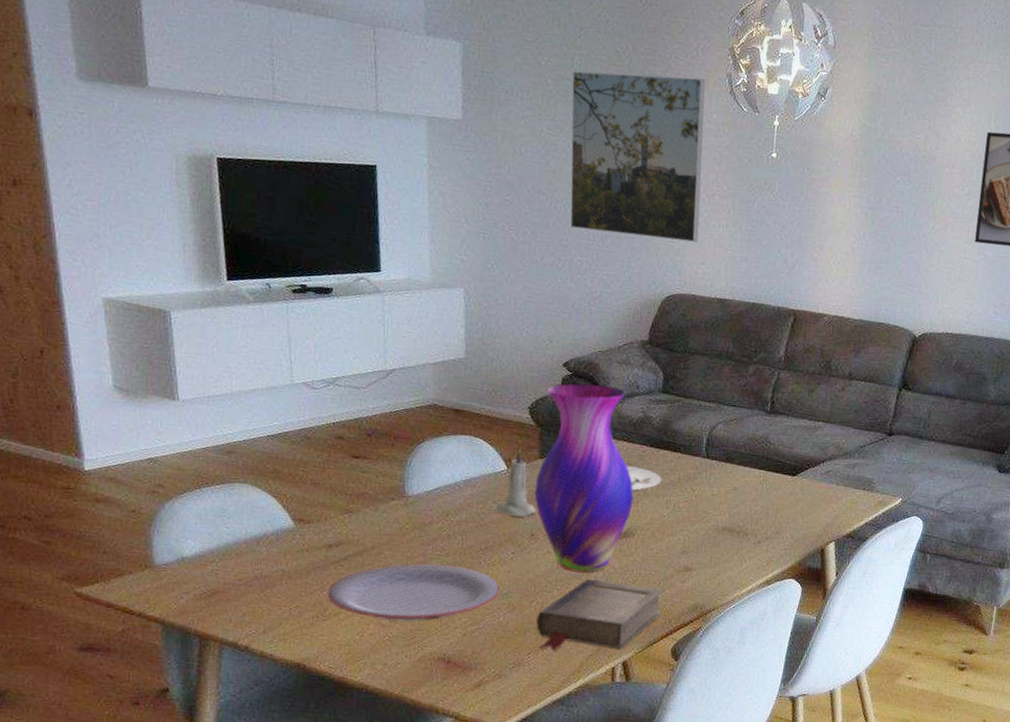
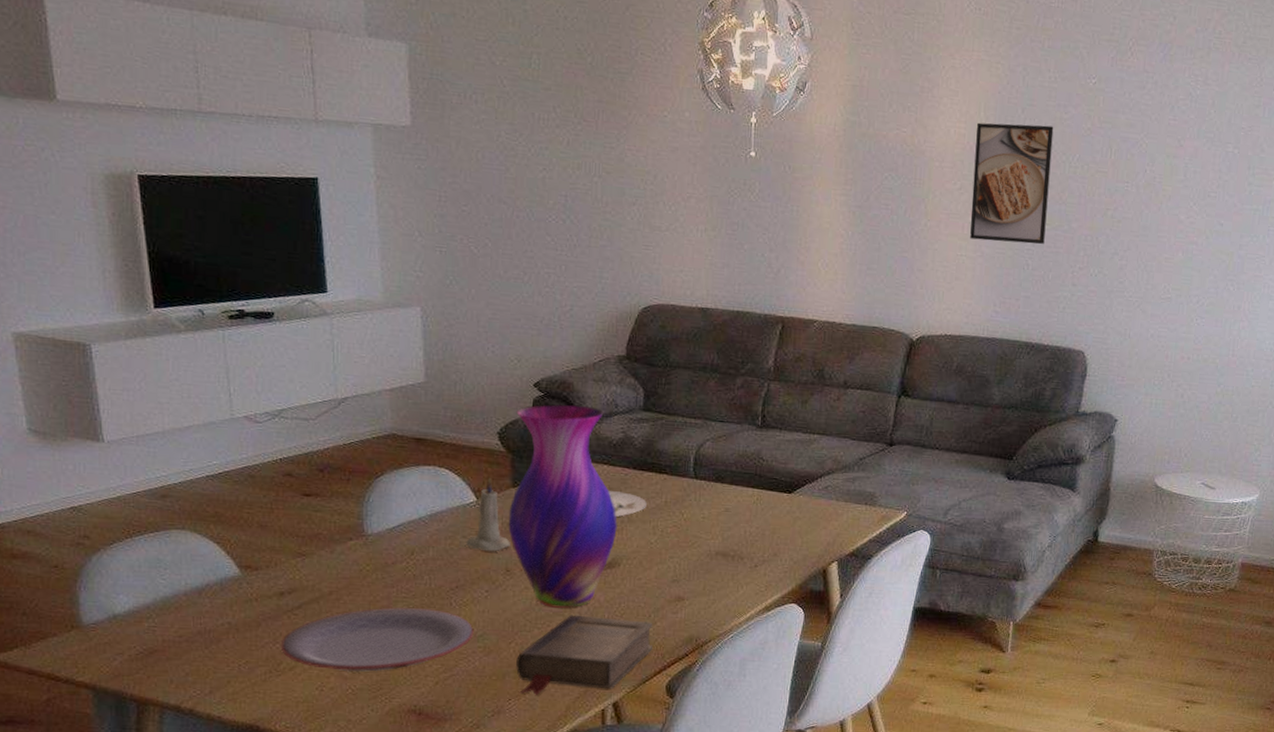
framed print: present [570,70,706,243] -> none [530,70,676,249]

